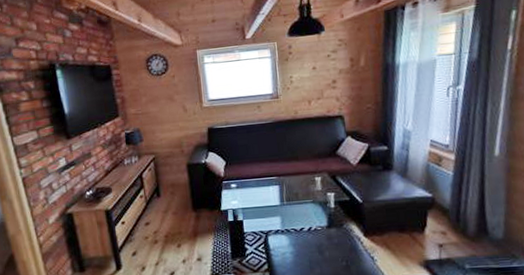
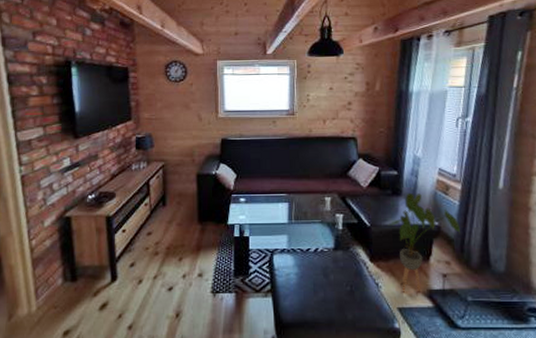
house plant: none [380,167,455,264] -> present [388,193,460,292]

